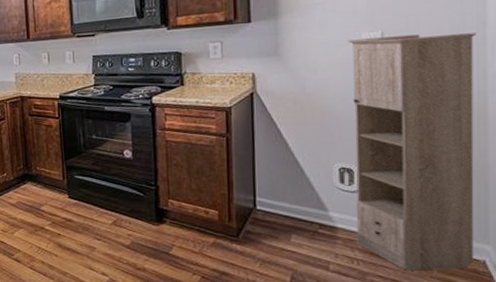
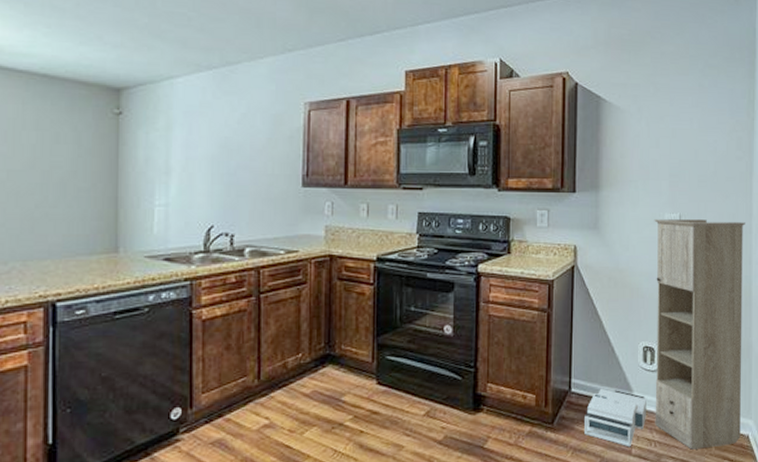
architectural model: none [273,206,346,263] -> present [584,388,646,447]

